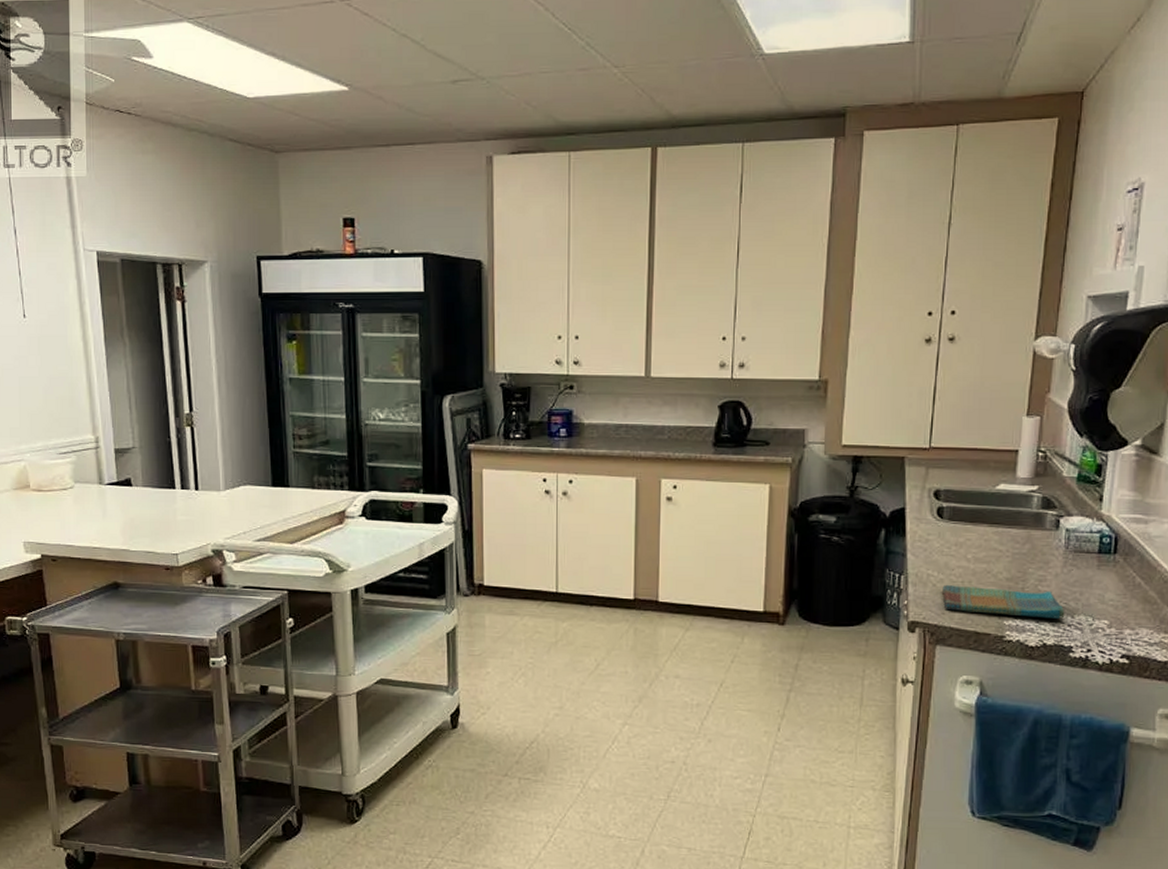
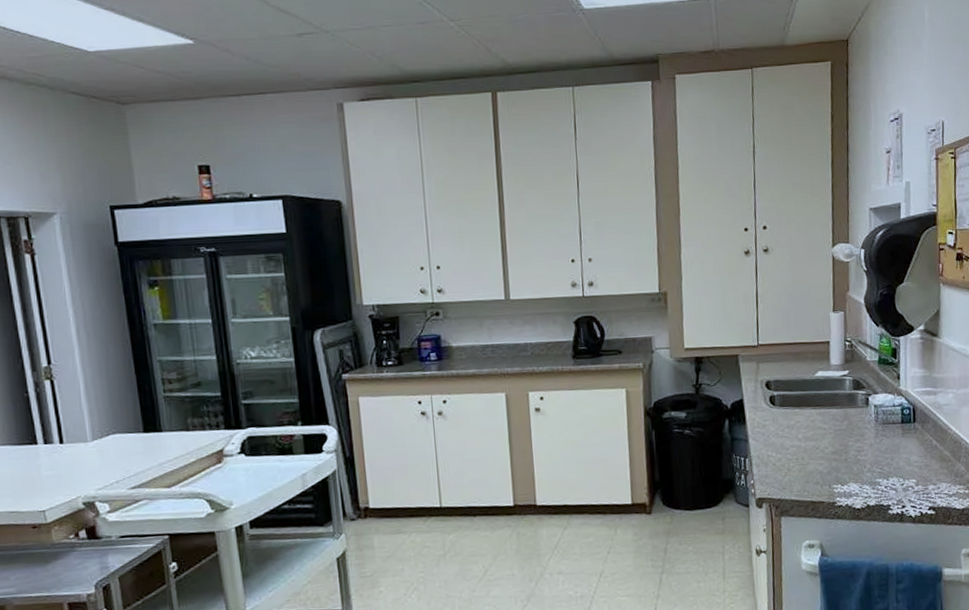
dish towel: present [942,585,1065,619] -> none [781,459,882,485]

